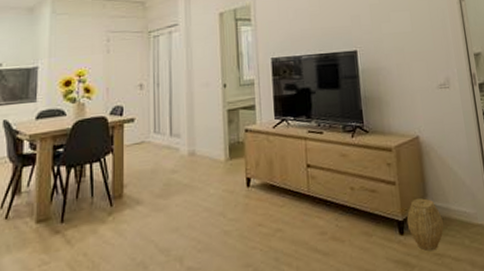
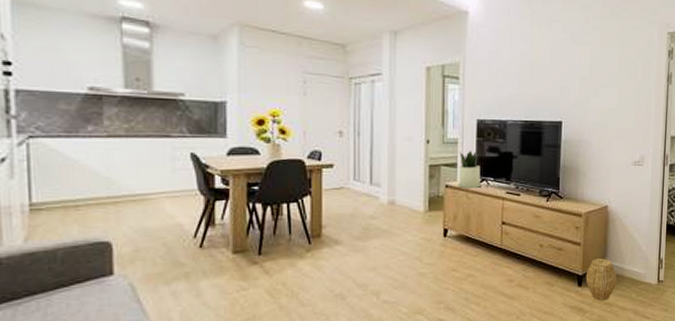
planter: none [256,91,283,132] -> present [457,151,483,189]

